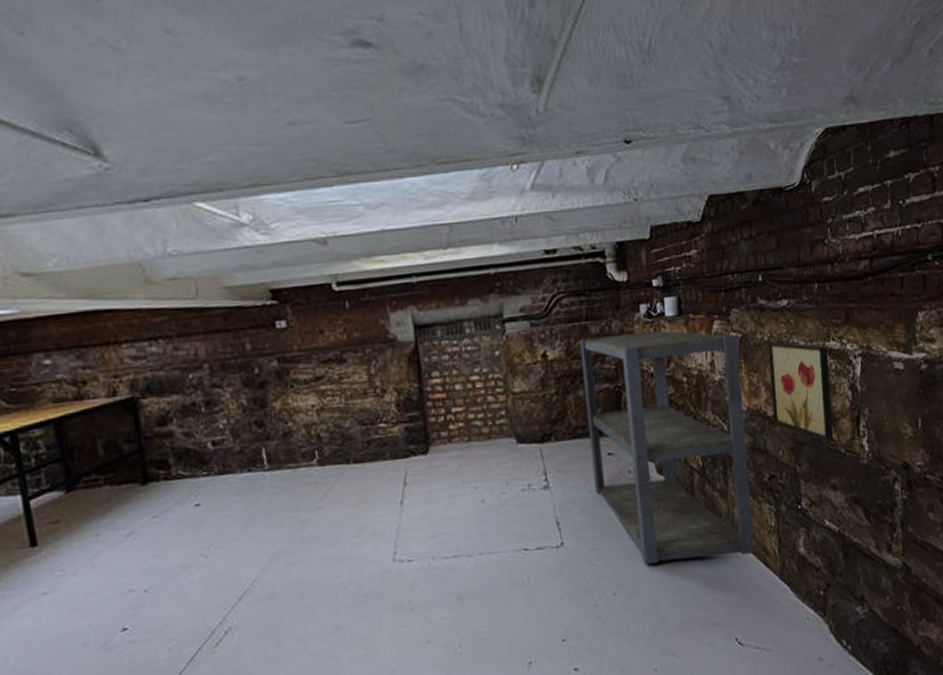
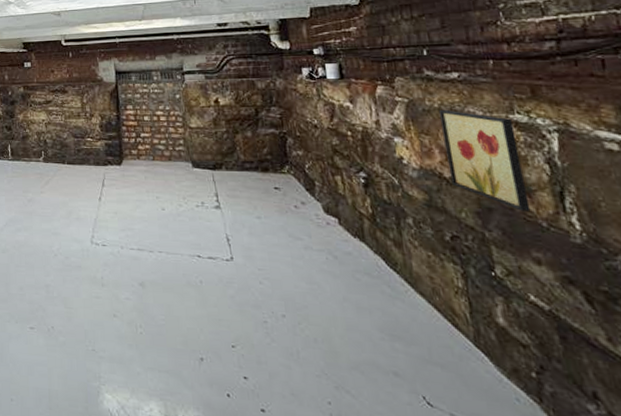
shelving unit: present [579,329,755,565] -> none [247,89,440,310]

